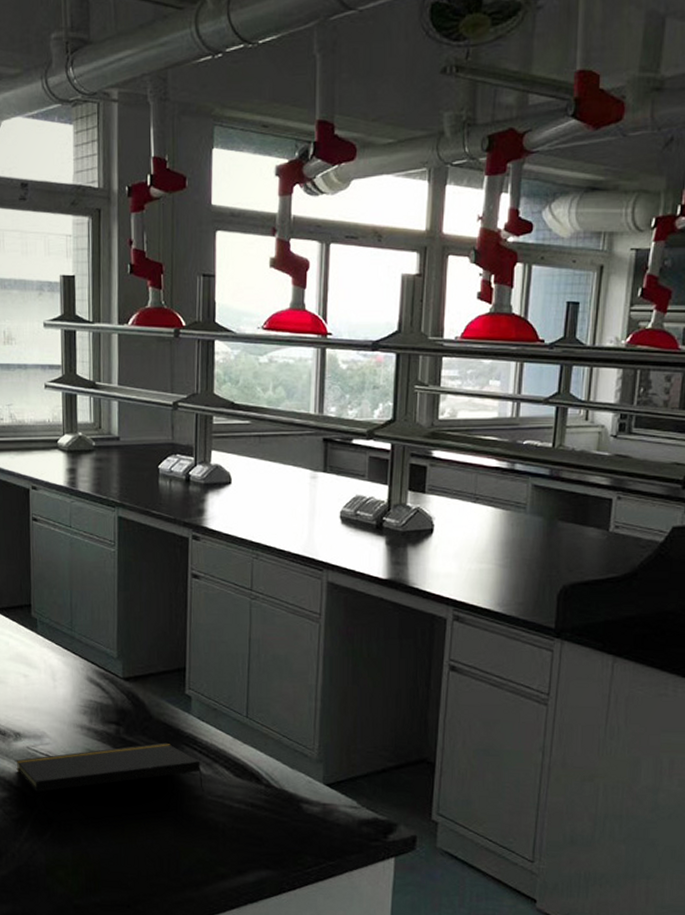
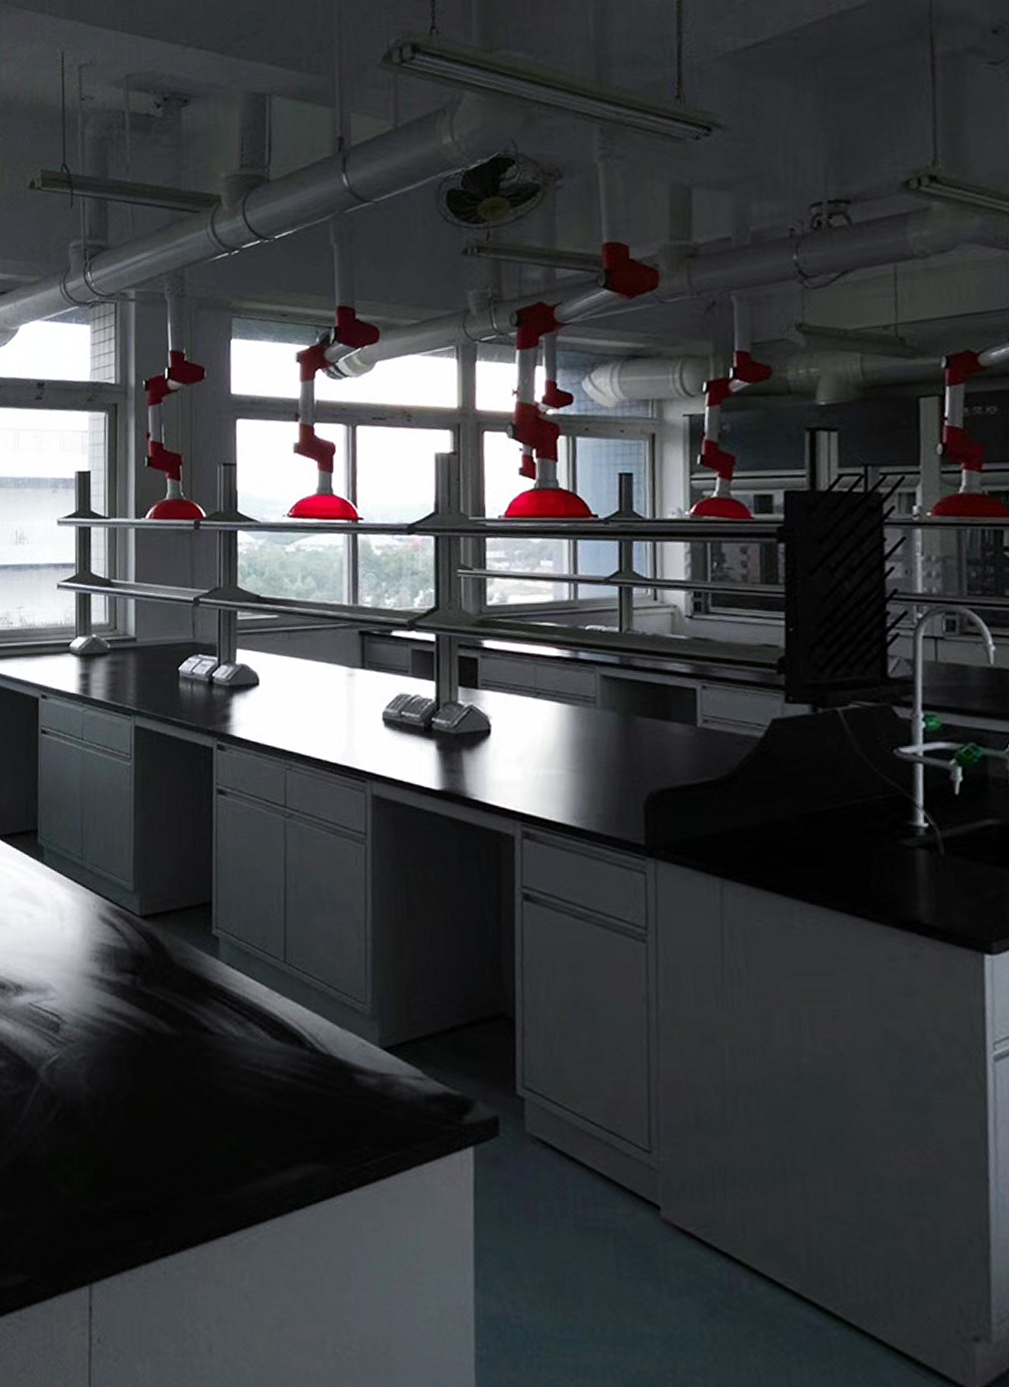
notepad: present [16,742,203,792] -> none [16,995,235,1061]

